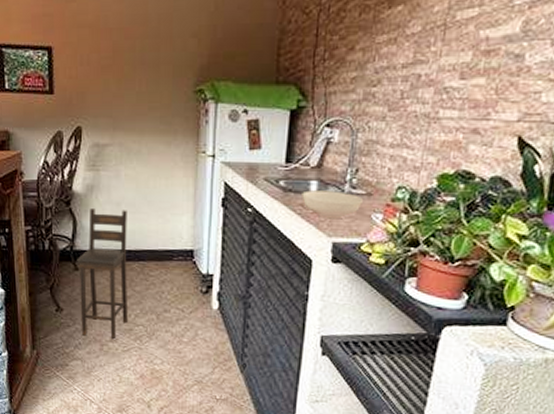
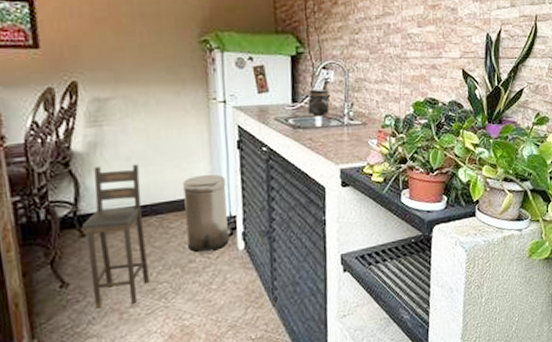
pedal bin: none [164,228,207,307] -> present [182,174,229,254]
jar: none [301,149,332,180] -> present [304,88,331,116]
bowl: present [301,190,364,219] -> none [309,124,361,149]

